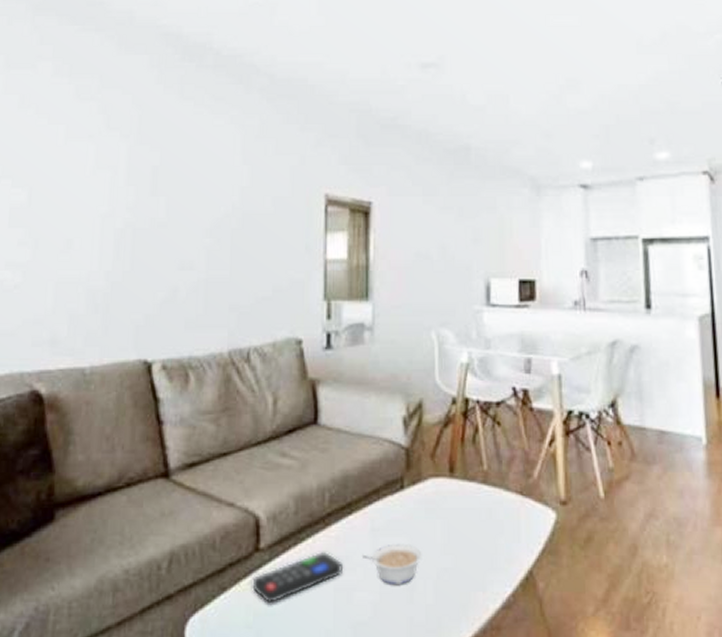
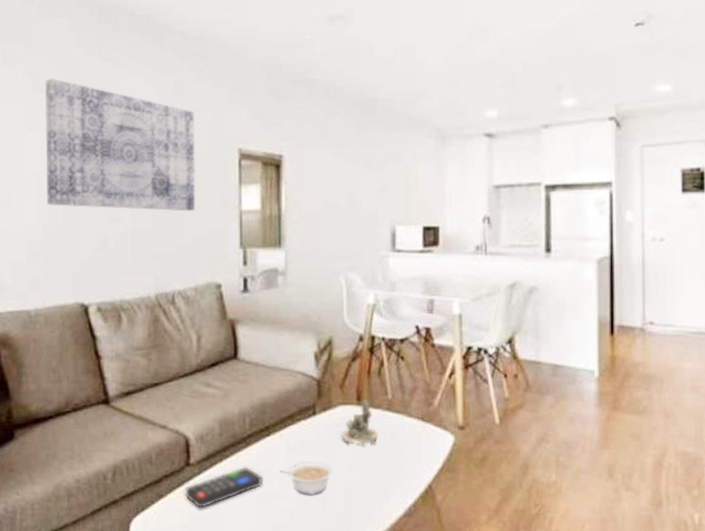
wall art: none [113,116,279,260] -> present [44,78,196,212]
succulent planter: none [432,471,473,524] -> present [341,399,378,445]

